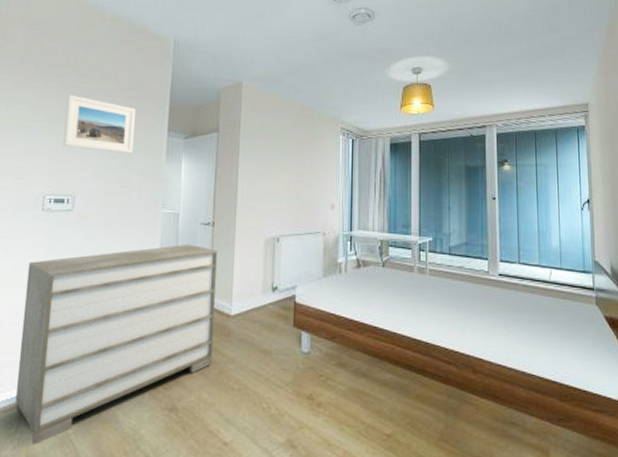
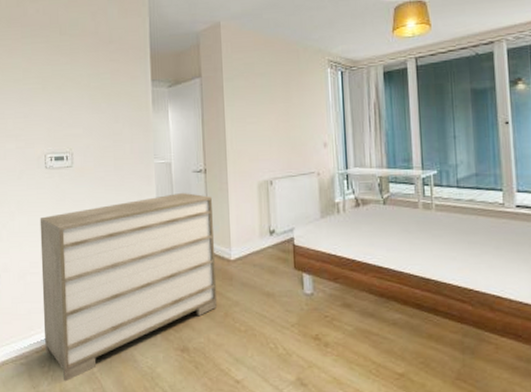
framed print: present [63,94,136,153] -> none [54,54,120,107]

